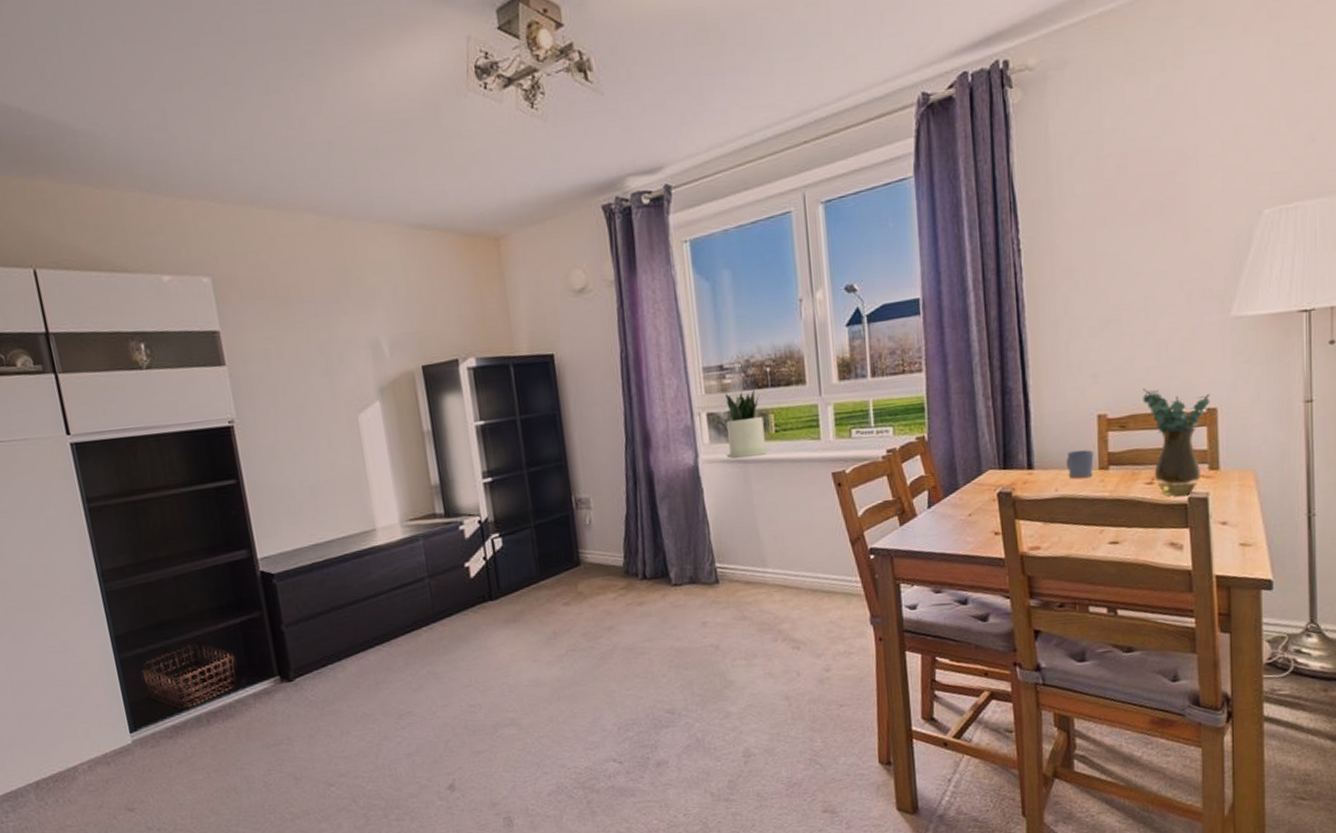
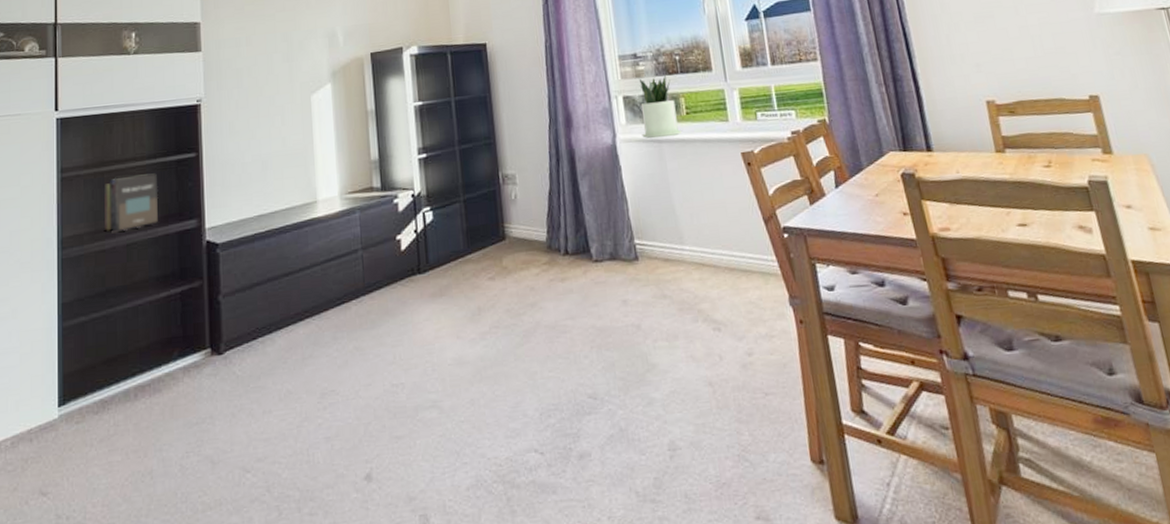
books: none [138,502,205,563] -> present [104,173,159,231]
basket: present [140,643,237,709] -> none [81,313,170,382]
mug: present [1066,449,1094,480] -> none [962,133,991,162]
vase: present [1143,389,1210,496] -> none [1025,77,1097,179]

